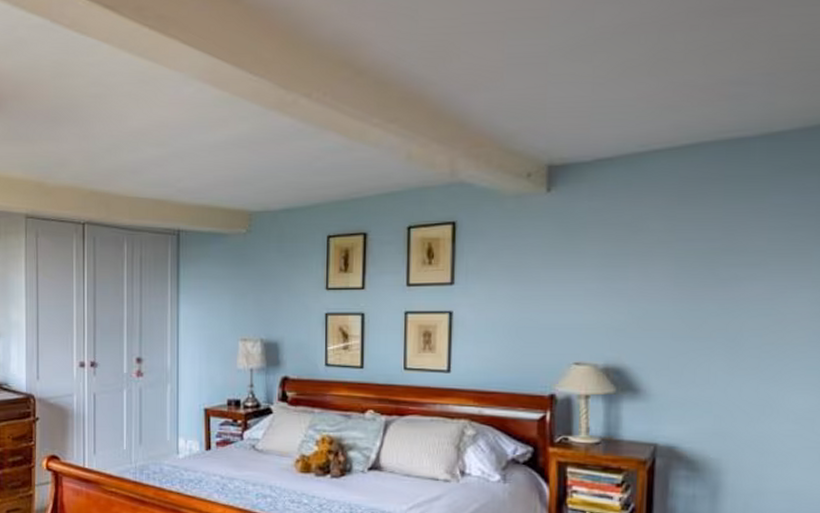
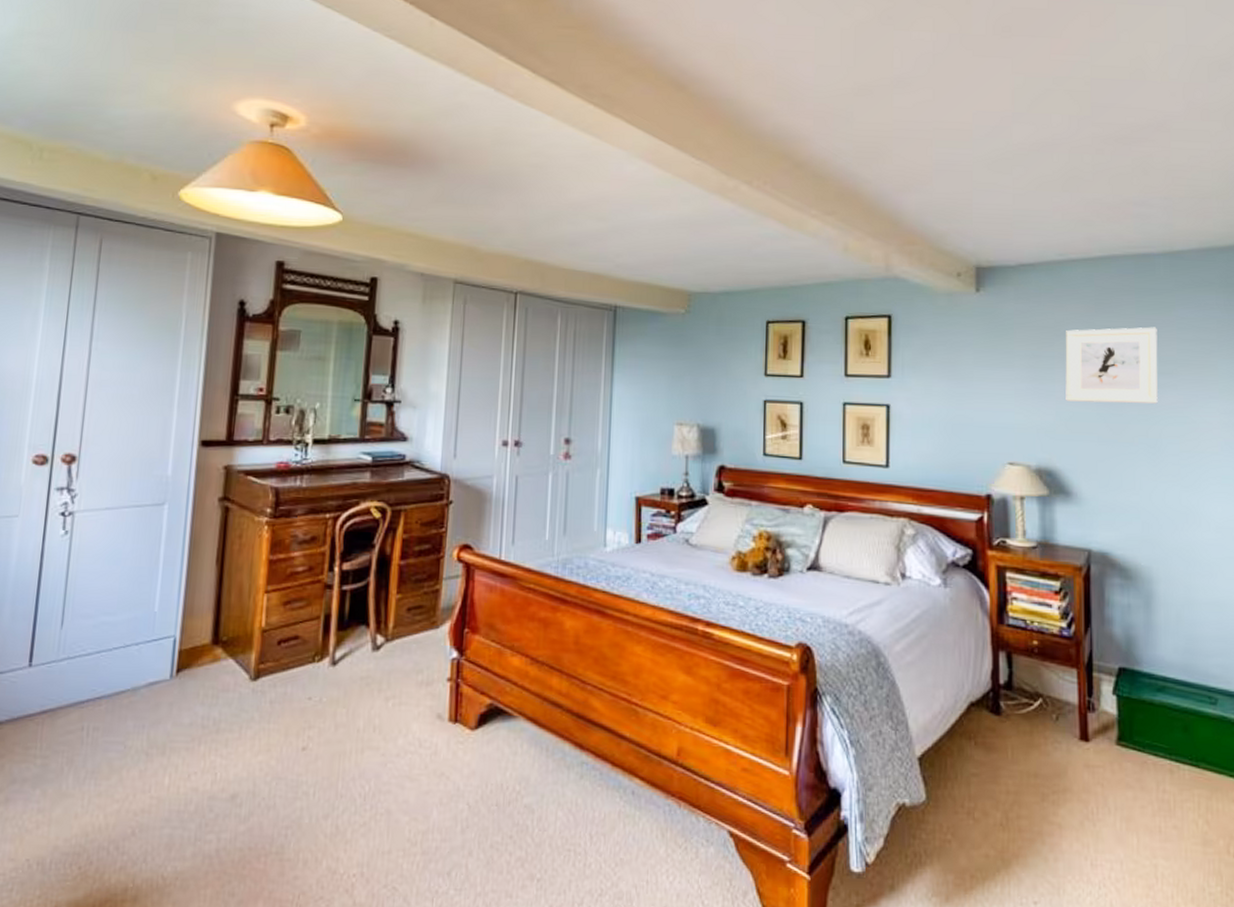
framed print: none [639,216,747,299] -> present [1065,327,1158,404]

